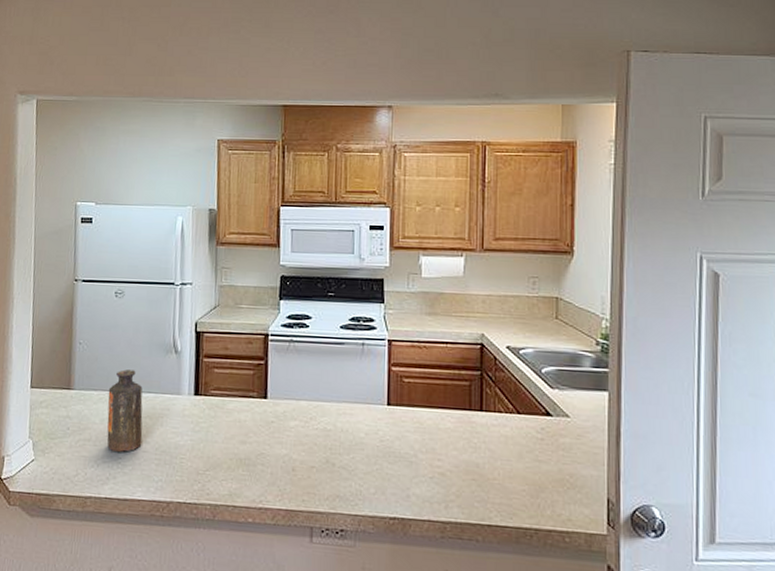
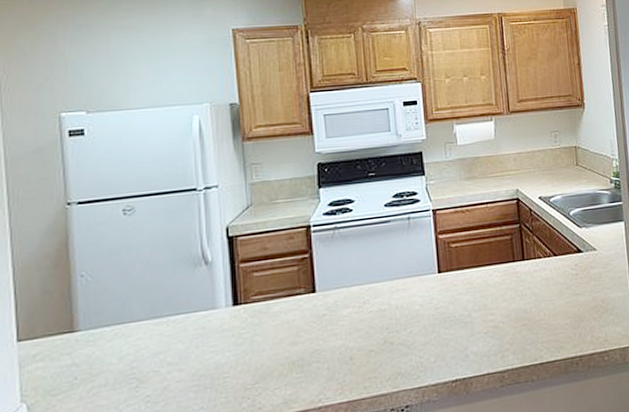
bottle: present [106,369,143,452] -> none [125,293,175,391]

